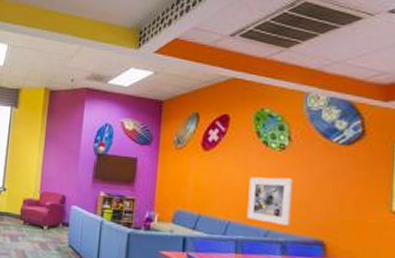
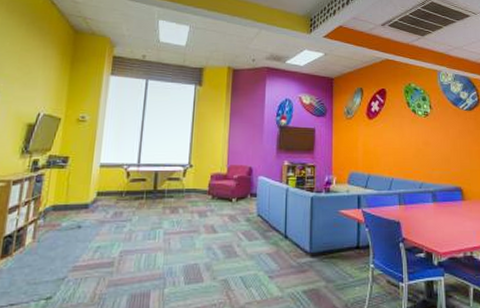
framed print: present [247,177,293,226] -> none [405,138,437,177]

